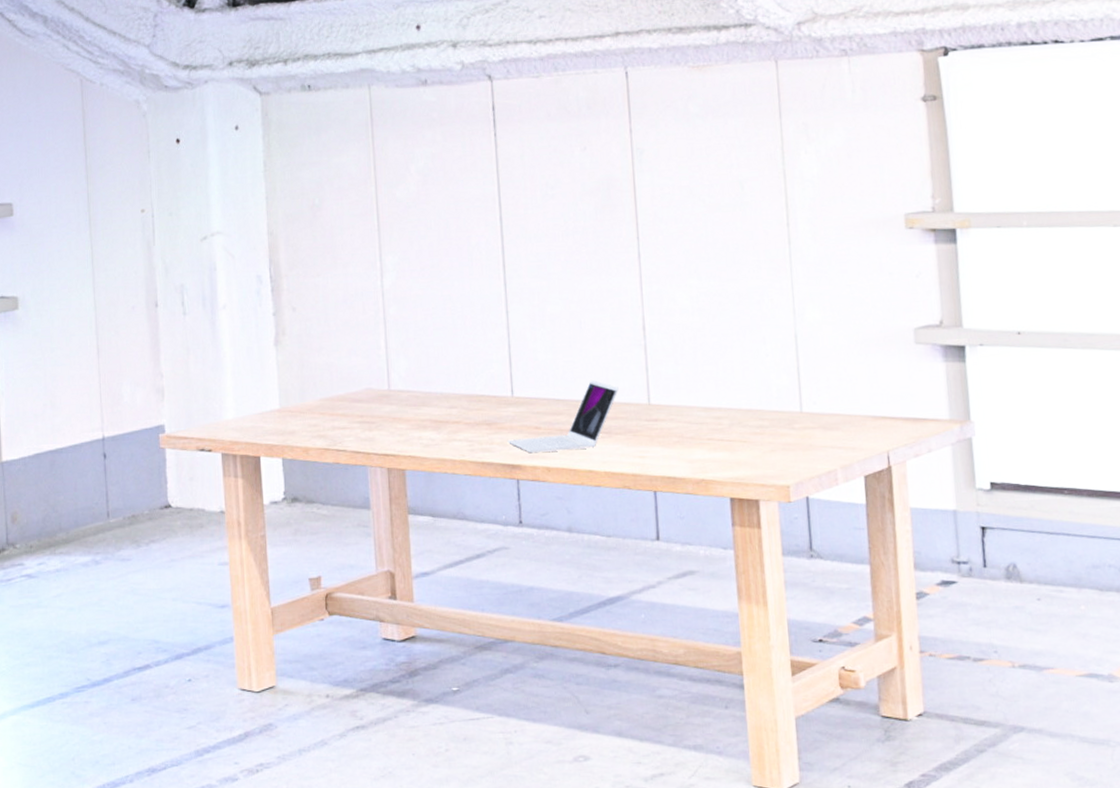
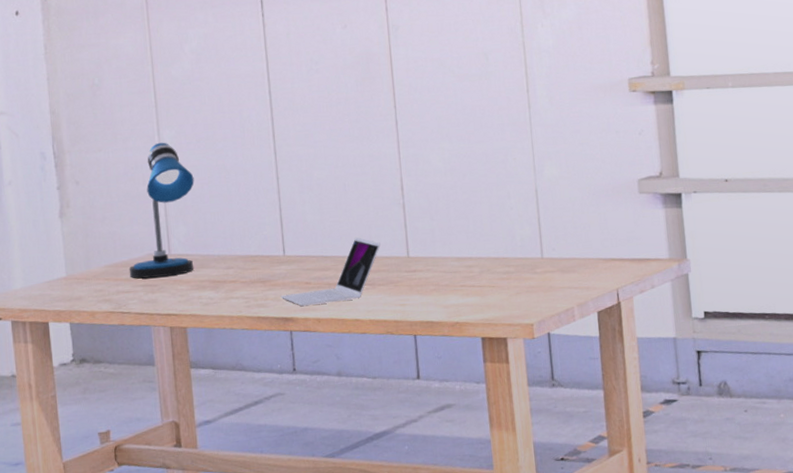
desk lamp: none [345,269,417,415] -> present [129,142,194,279]

